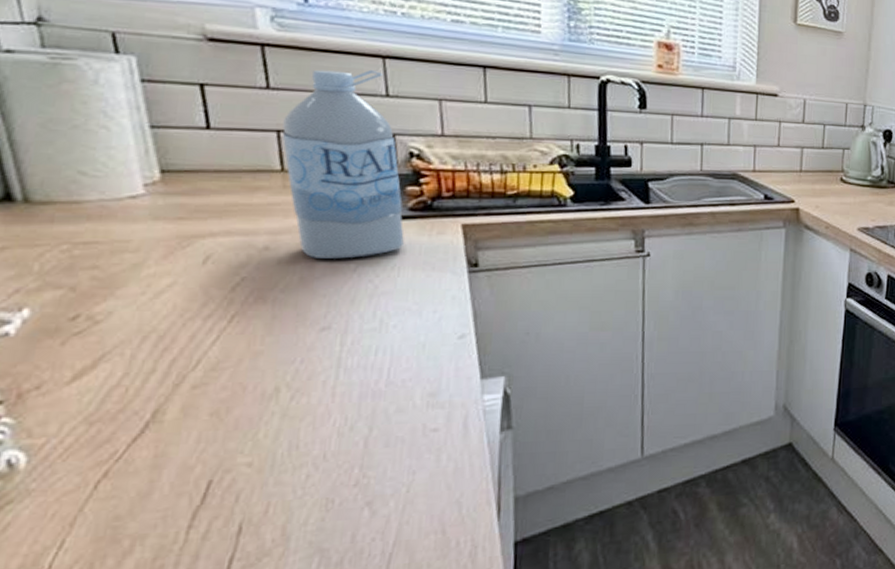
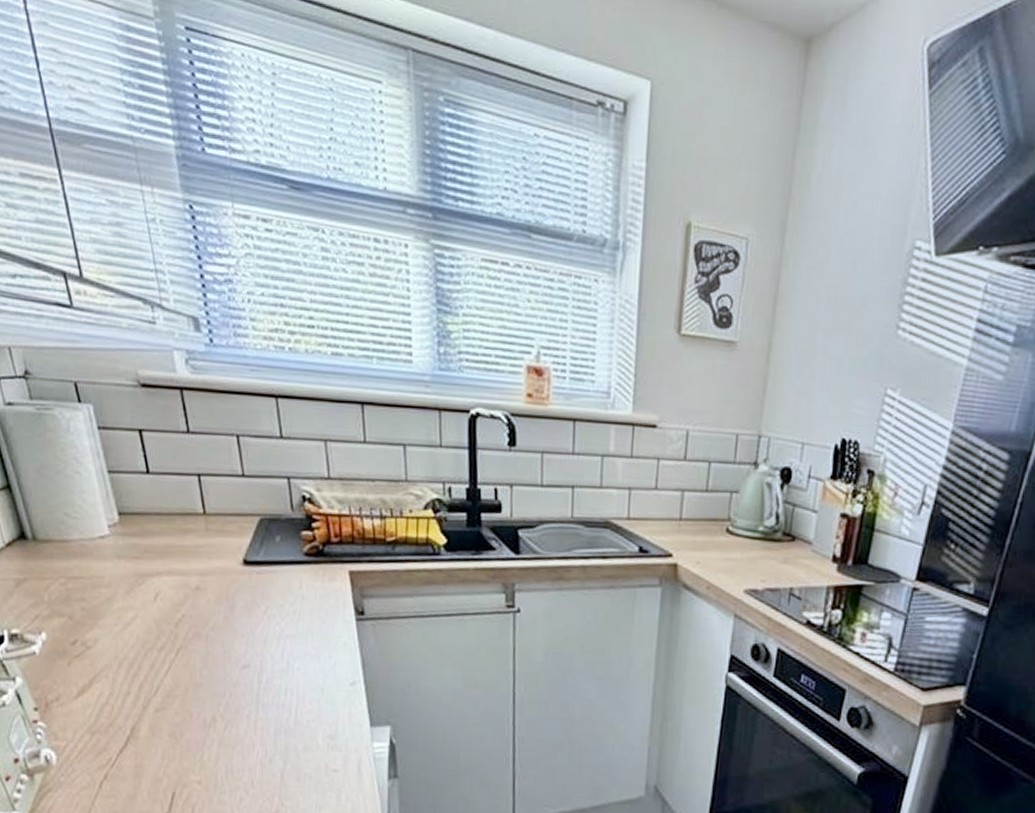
water bottle: present [282,69,404,259] -> none [202,410,302,601]

